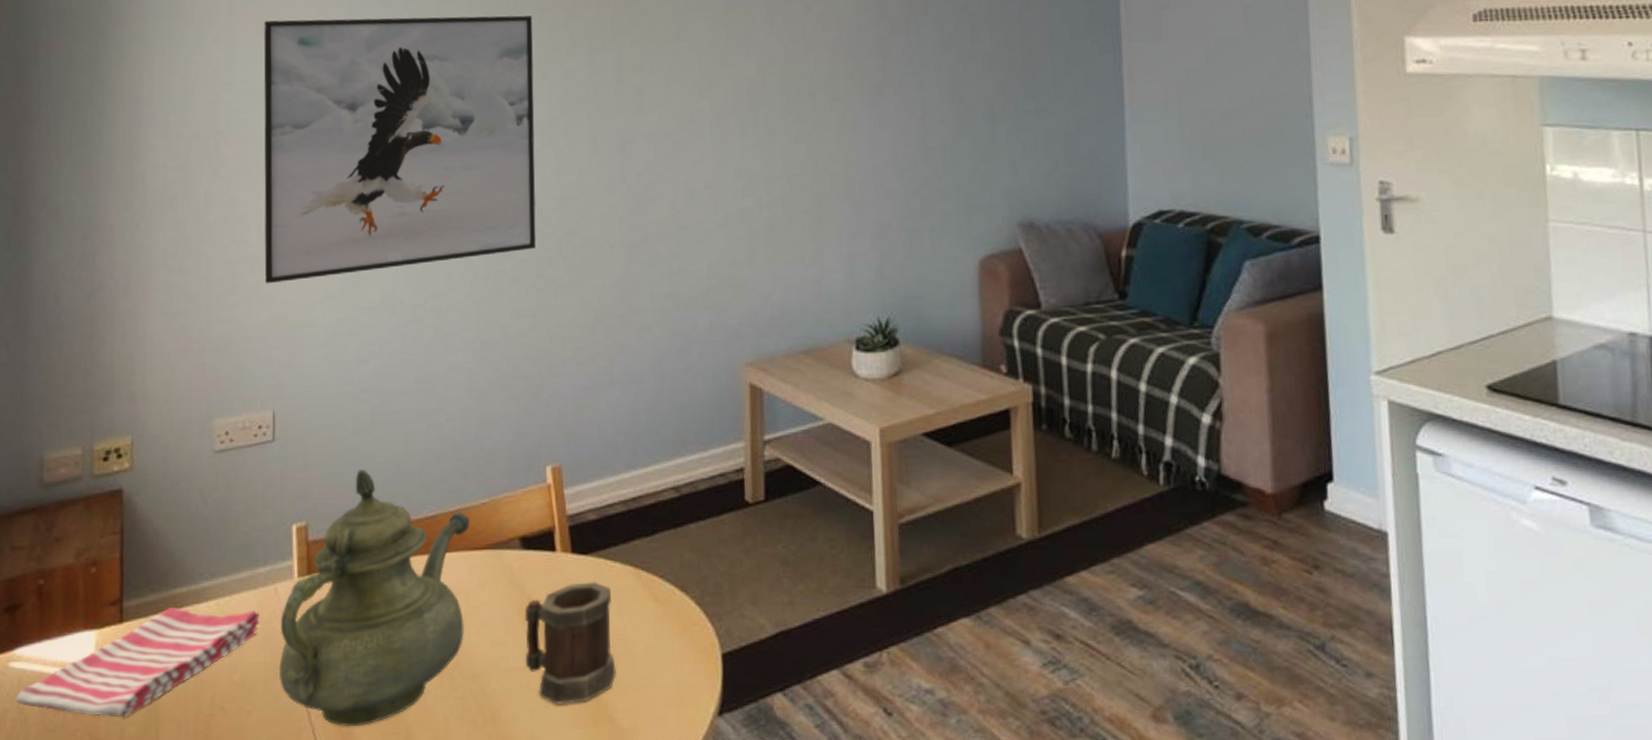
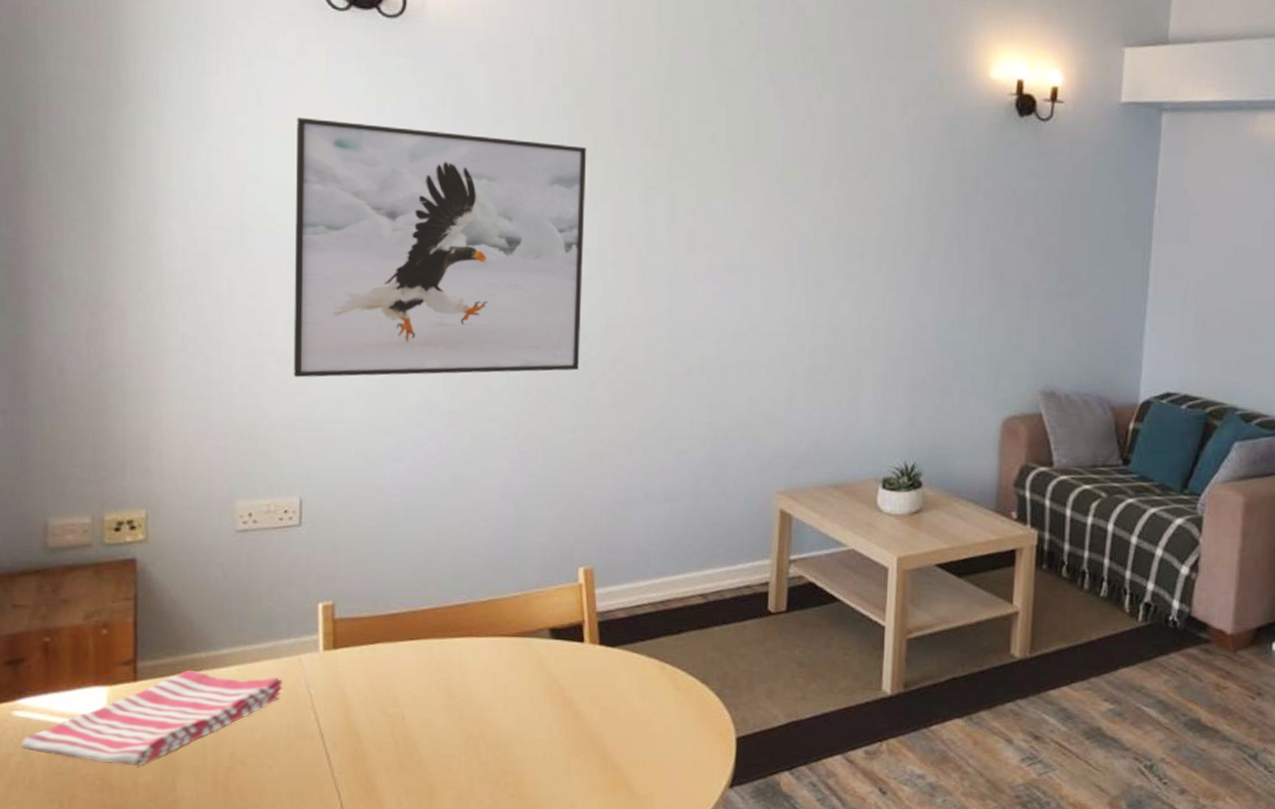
teapot: present [278,470,470,727] -> none [301,558,500,784]
mug: present [524,581,616,705] -> none [550,670,636,773]

